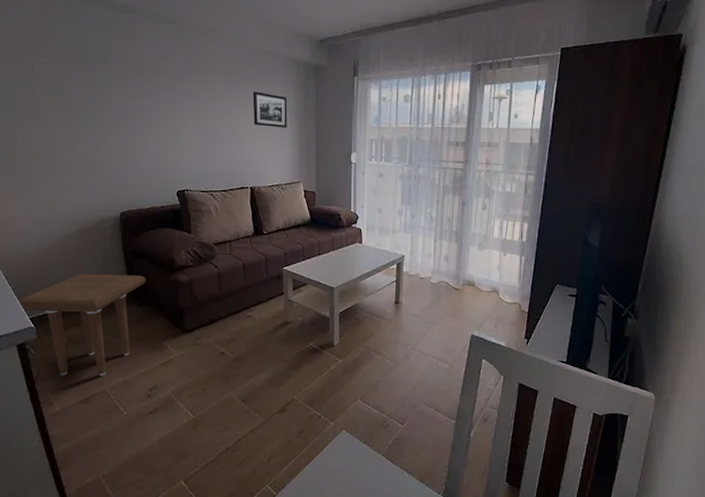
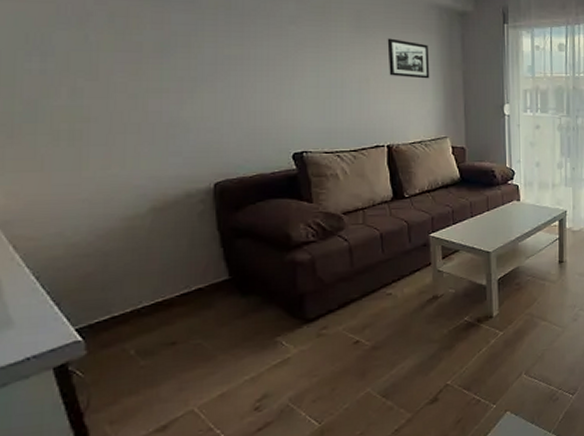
side table: present [18,274,146,376] -> none [57,258,252,401]

